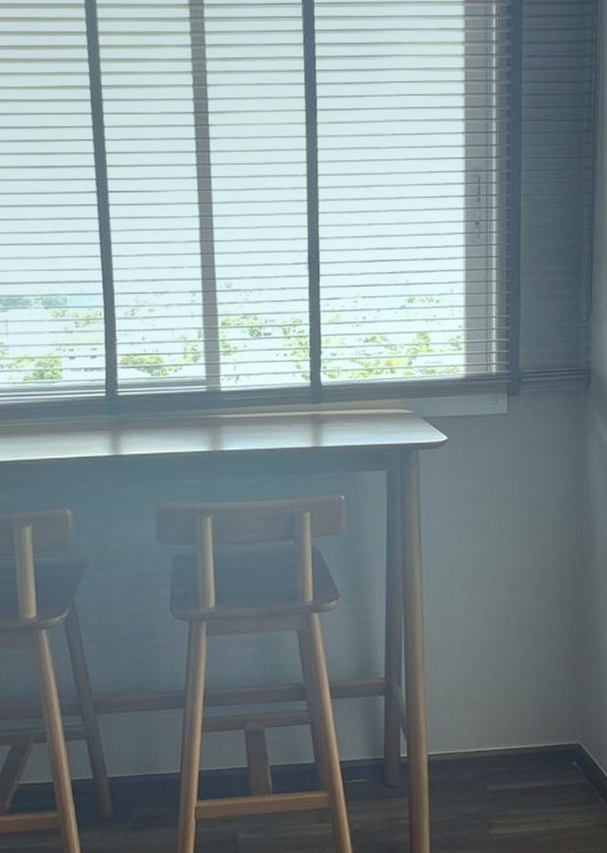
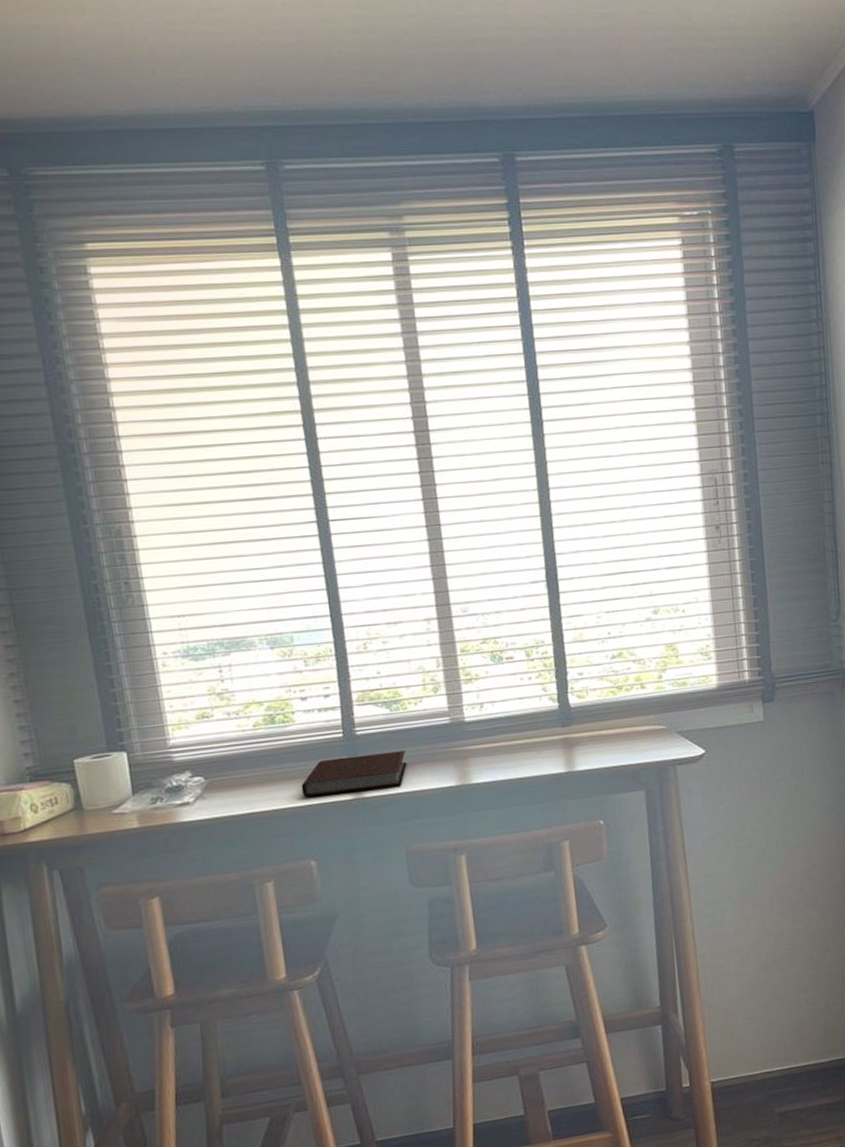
notebook: none [63,414,163,451] -> present [301,750,407,797]

